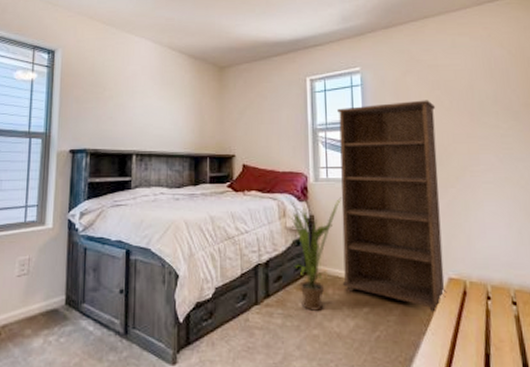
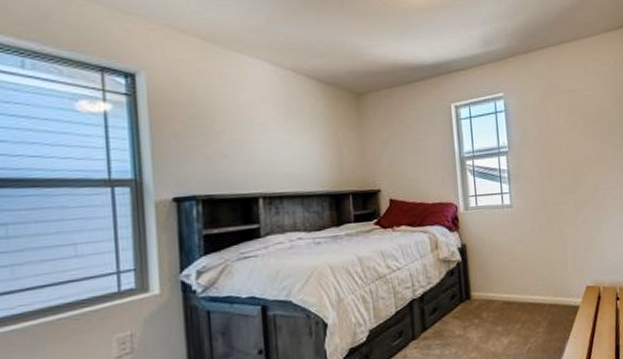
house plant: present [283,195,343,312] -> none [434,223,492,337]
bookcase: present [337,100,447,312] -> none [483,124,585,319]

